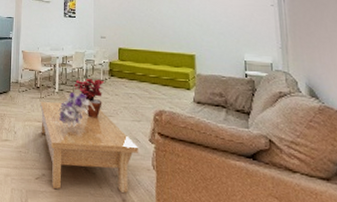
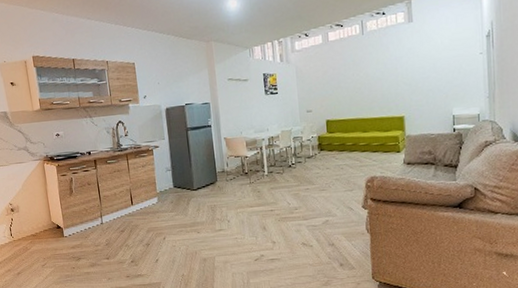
coffee table: present [40,102,138,193] -> none [250,184,352,266]
bouquet: present [58,91,95,128] -> none [269,172,307,208]
potted plant: present [74,78,105,118] -> none [283,155,315,195]

